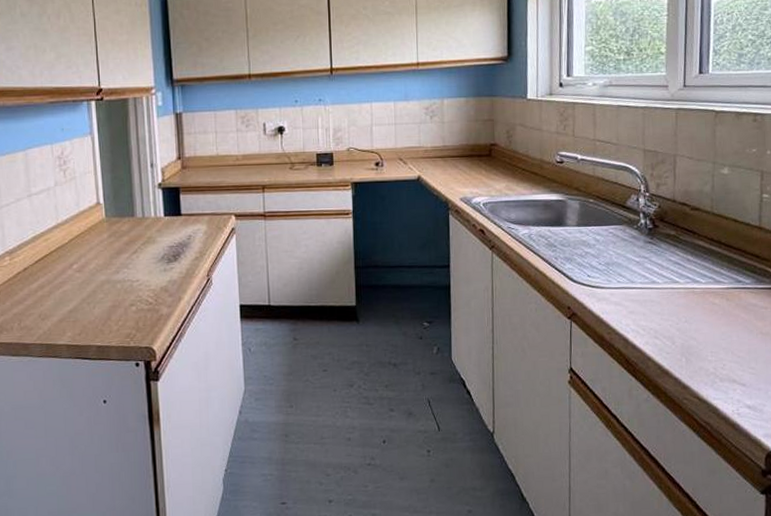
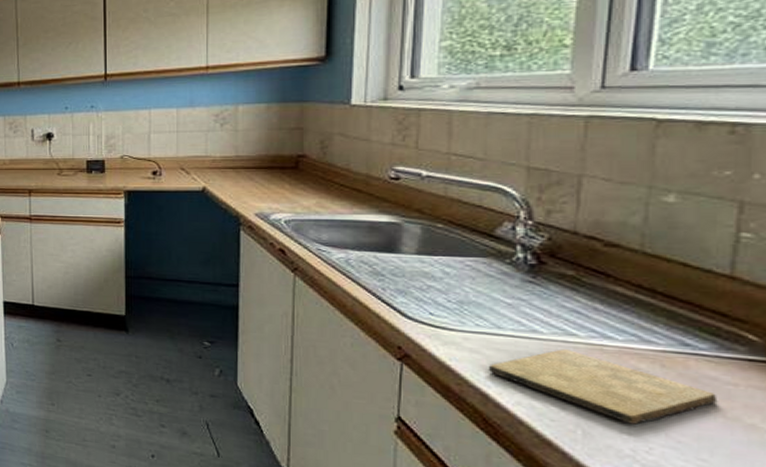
cutting board: none [627,294,758,348] -> present [488,349,718,425]

